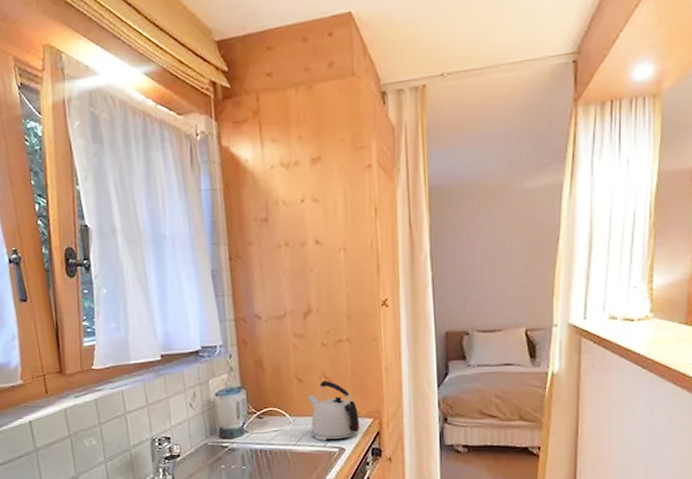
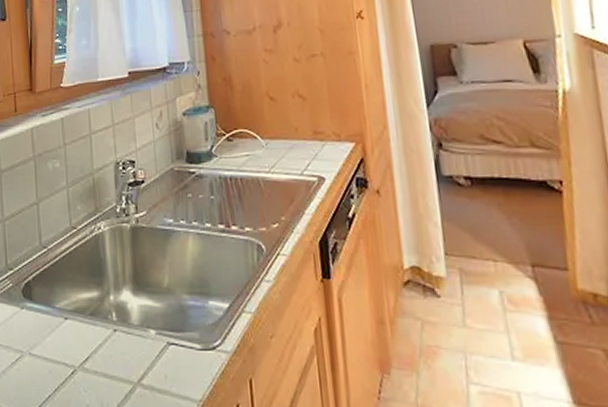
kettle: present [308,380,359,441] -> none [281,98,340,168]

